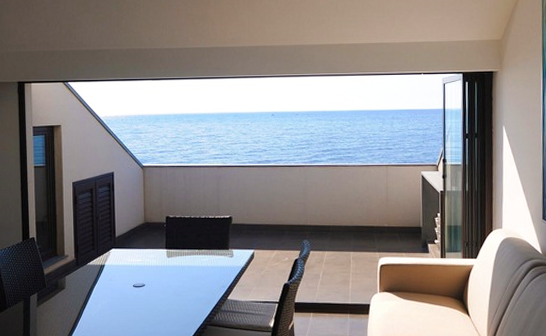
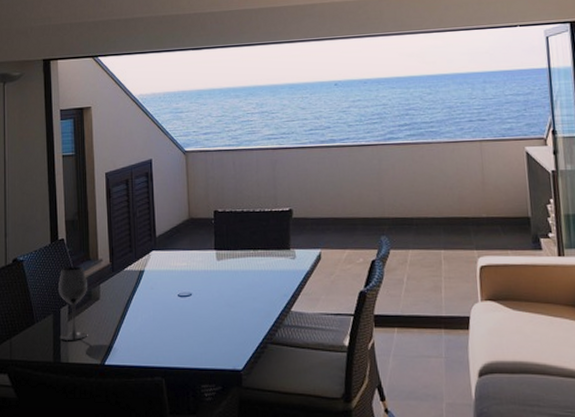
wineglass: none [28,260,54,323] -> present [57,266,88,342]

